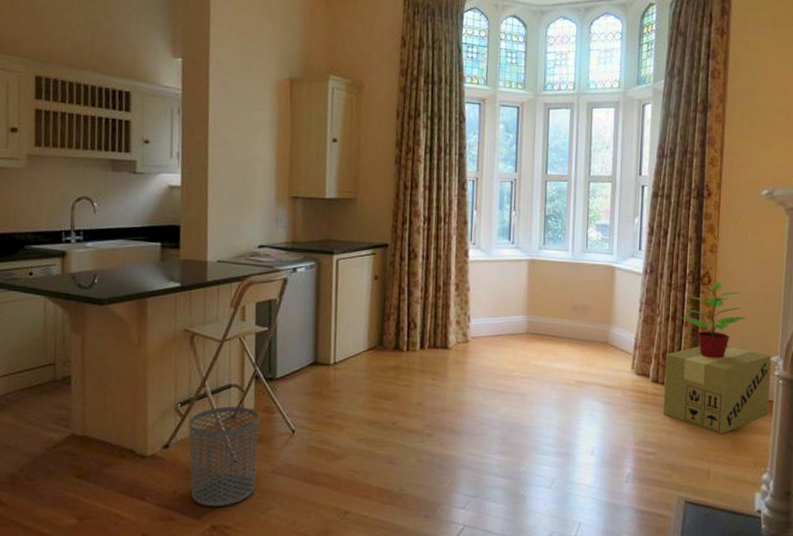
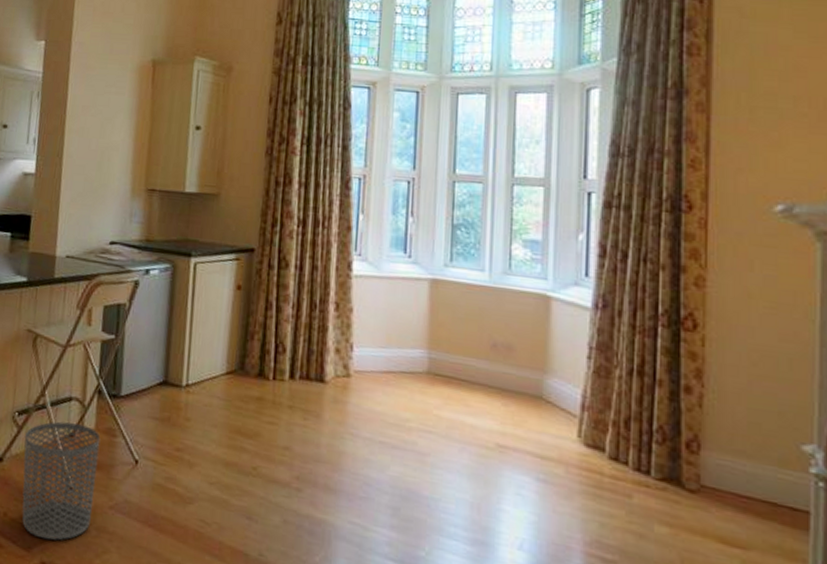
cardboard box: present [663,345,771,435] -> none [627,416,803,552]
potted plant: present [680,282,746,359] -> none [650,329,757,439]

